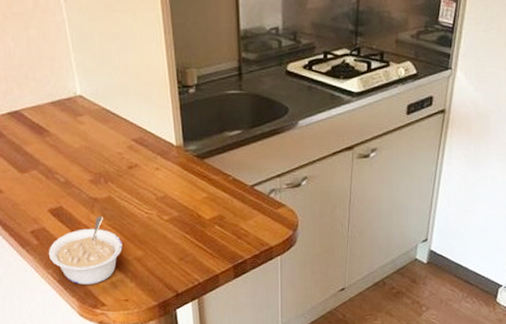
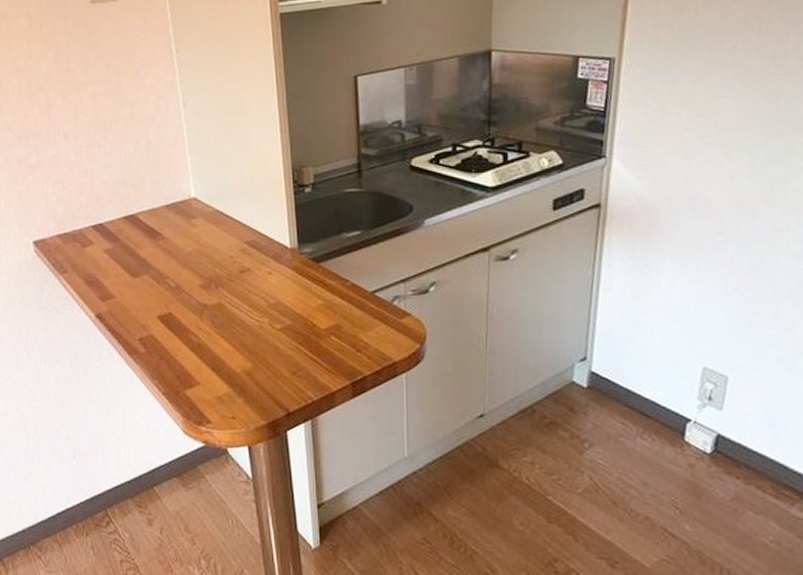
legume: present [48,217,123,285] -> none [155,324,231,398]

